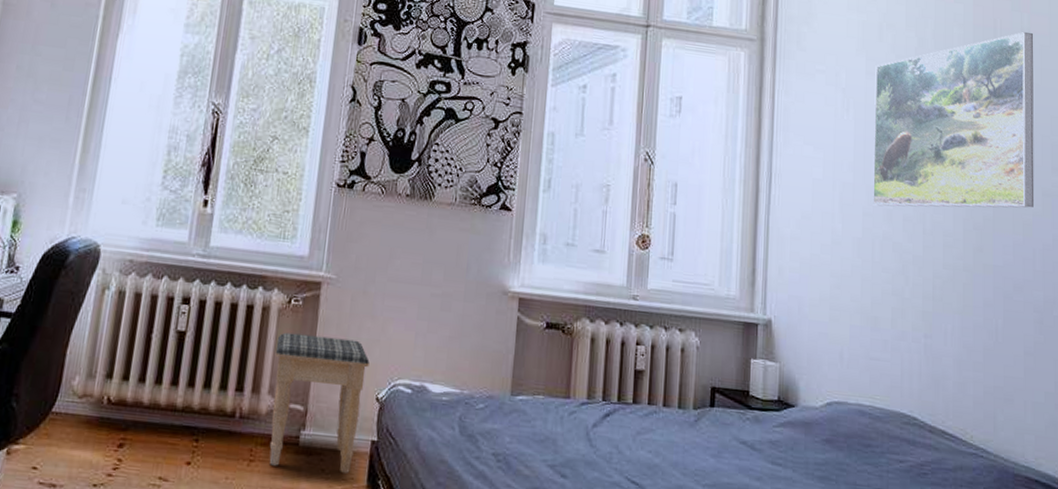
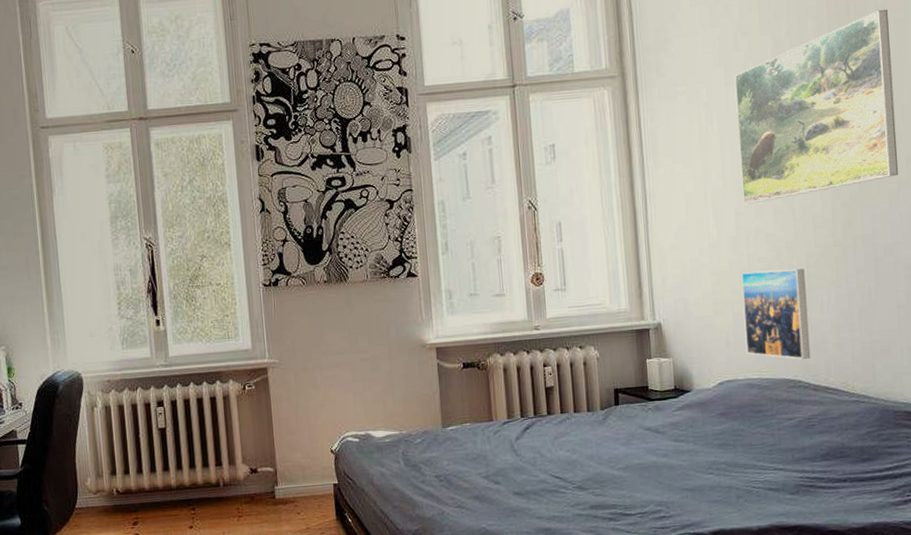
footstool: present [269,332,369,473] -> none [240,408,321,517]
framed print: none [860,280,930,394] -> present [740,269,811,359]

